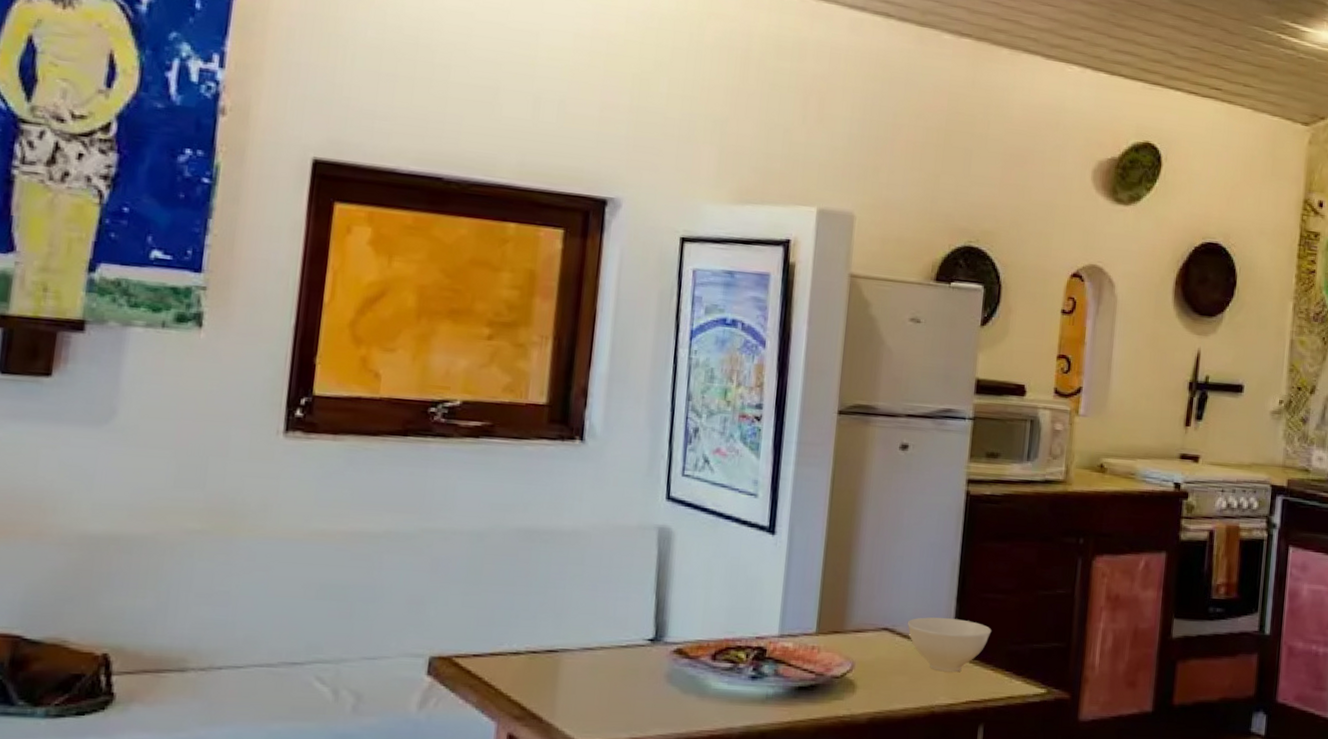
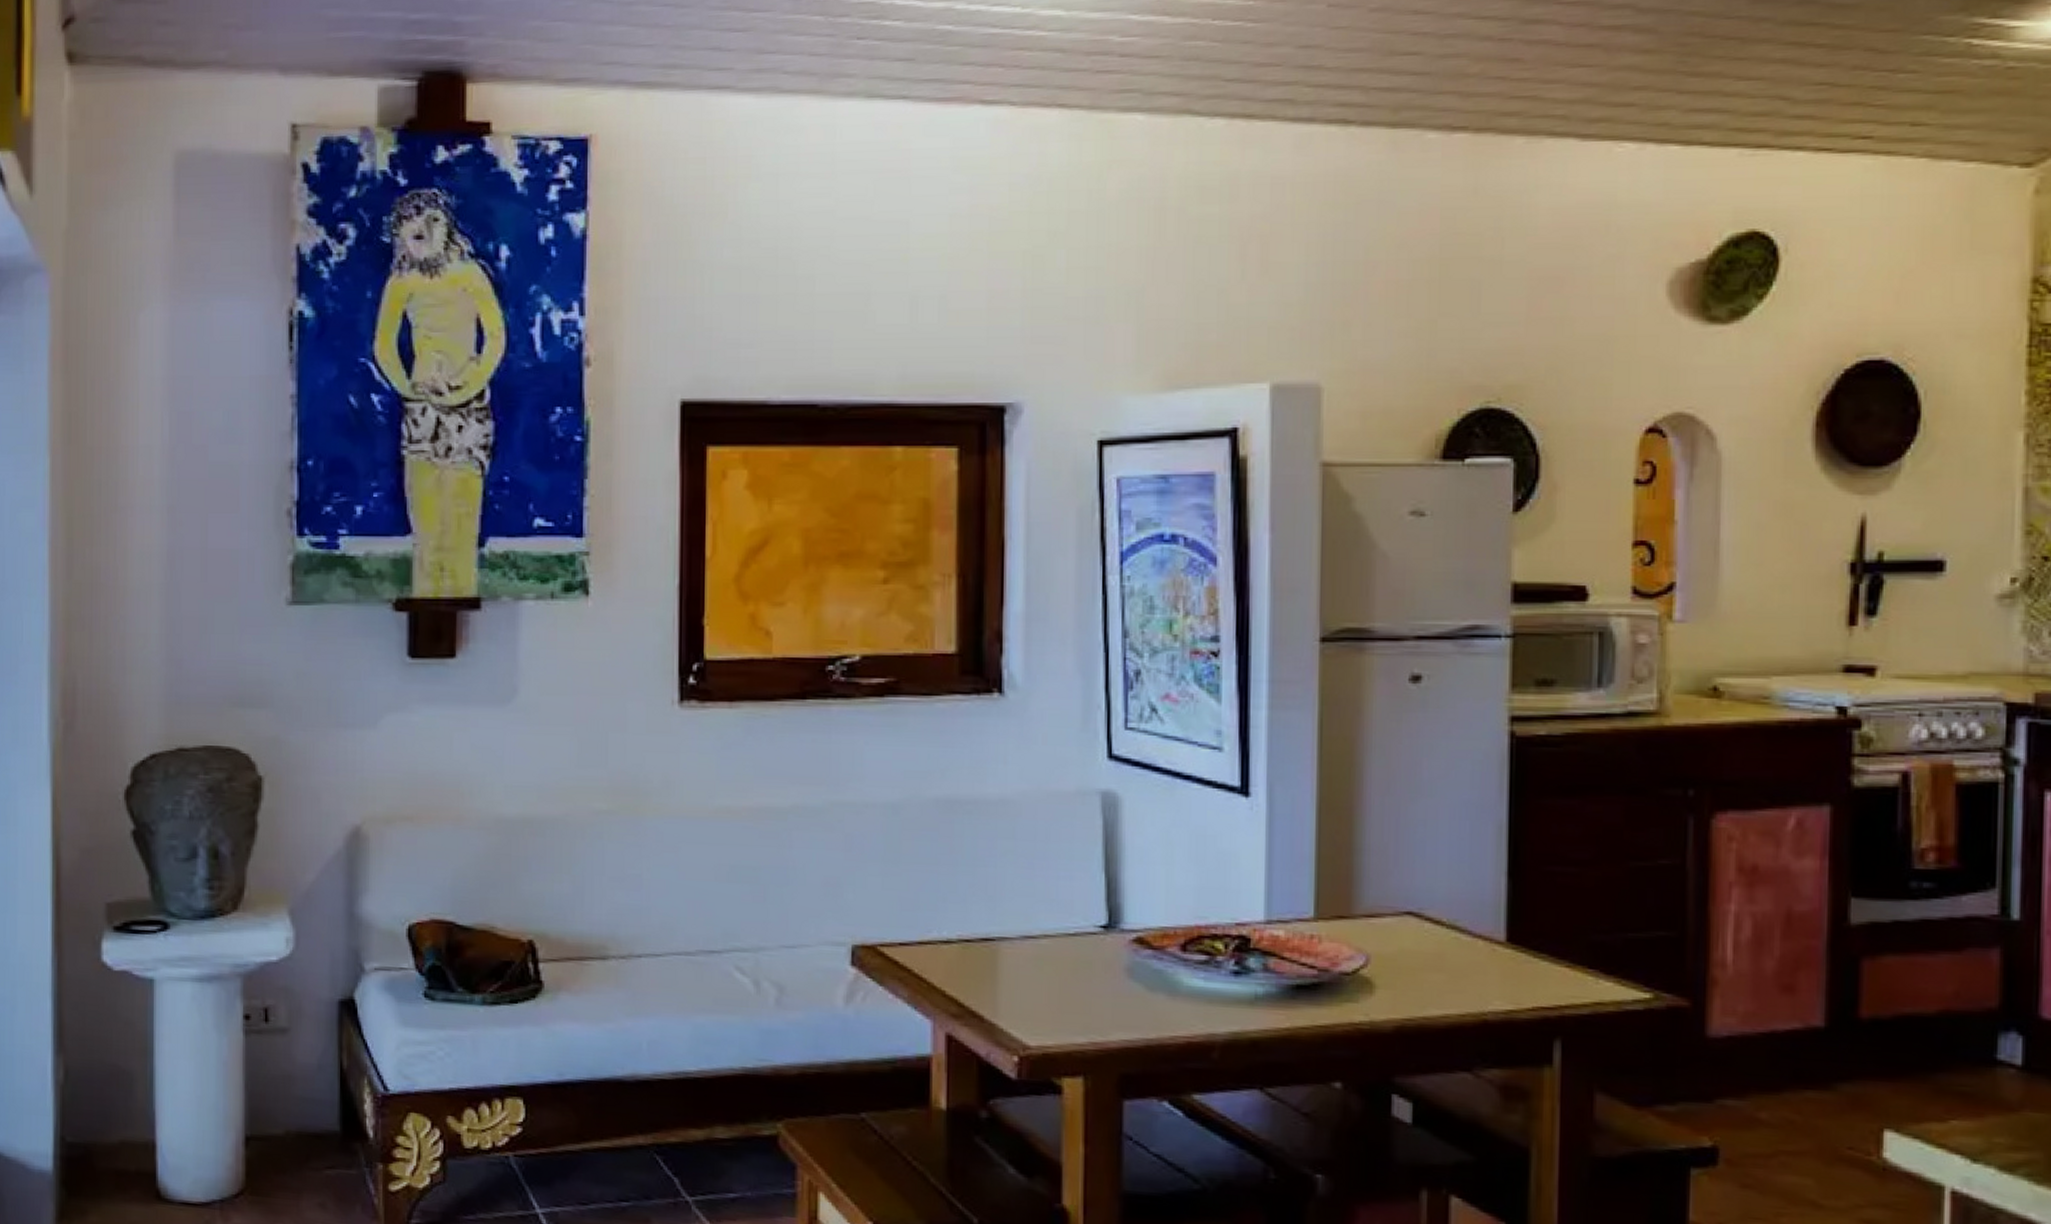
bowl: present [907,617,992,672] -> none [1438,897,1563,970]

